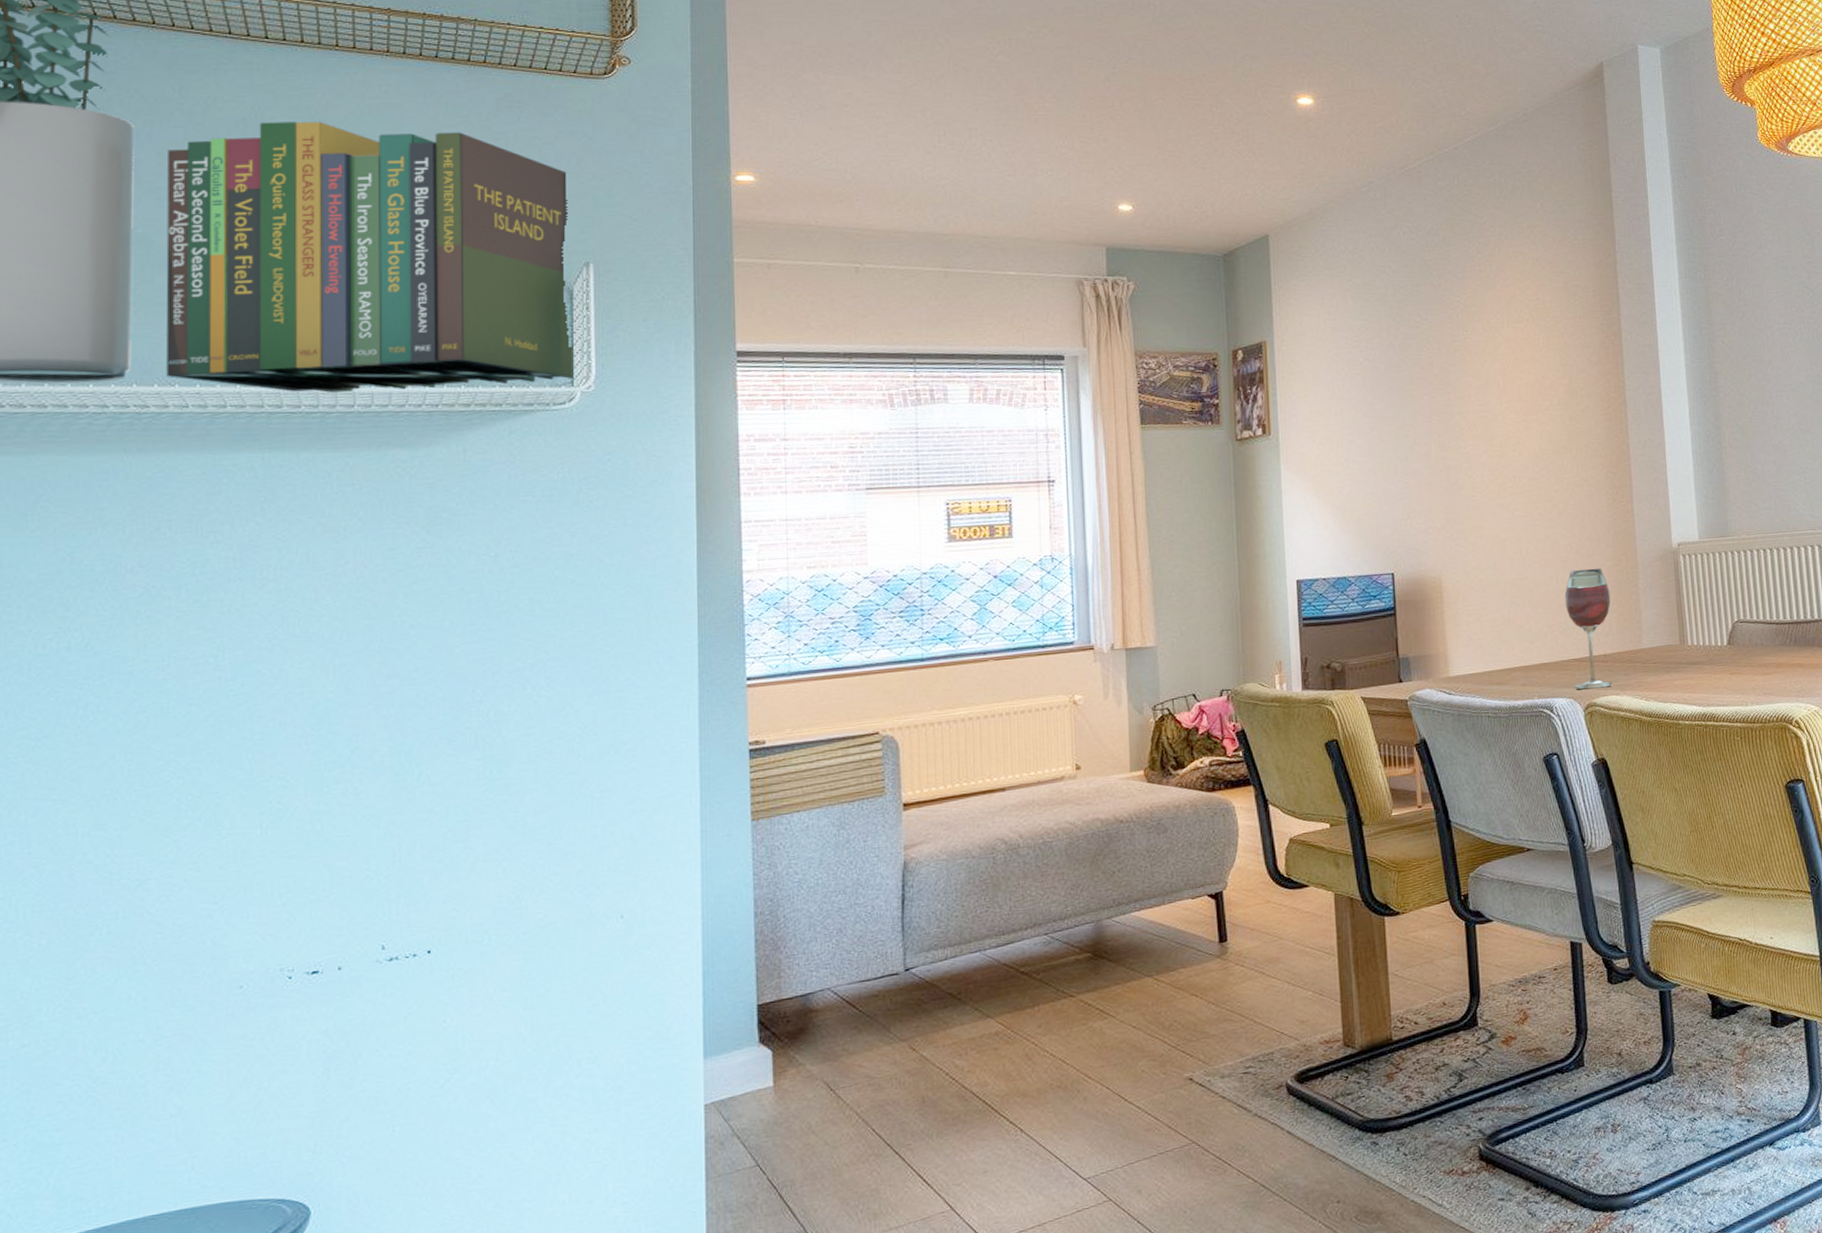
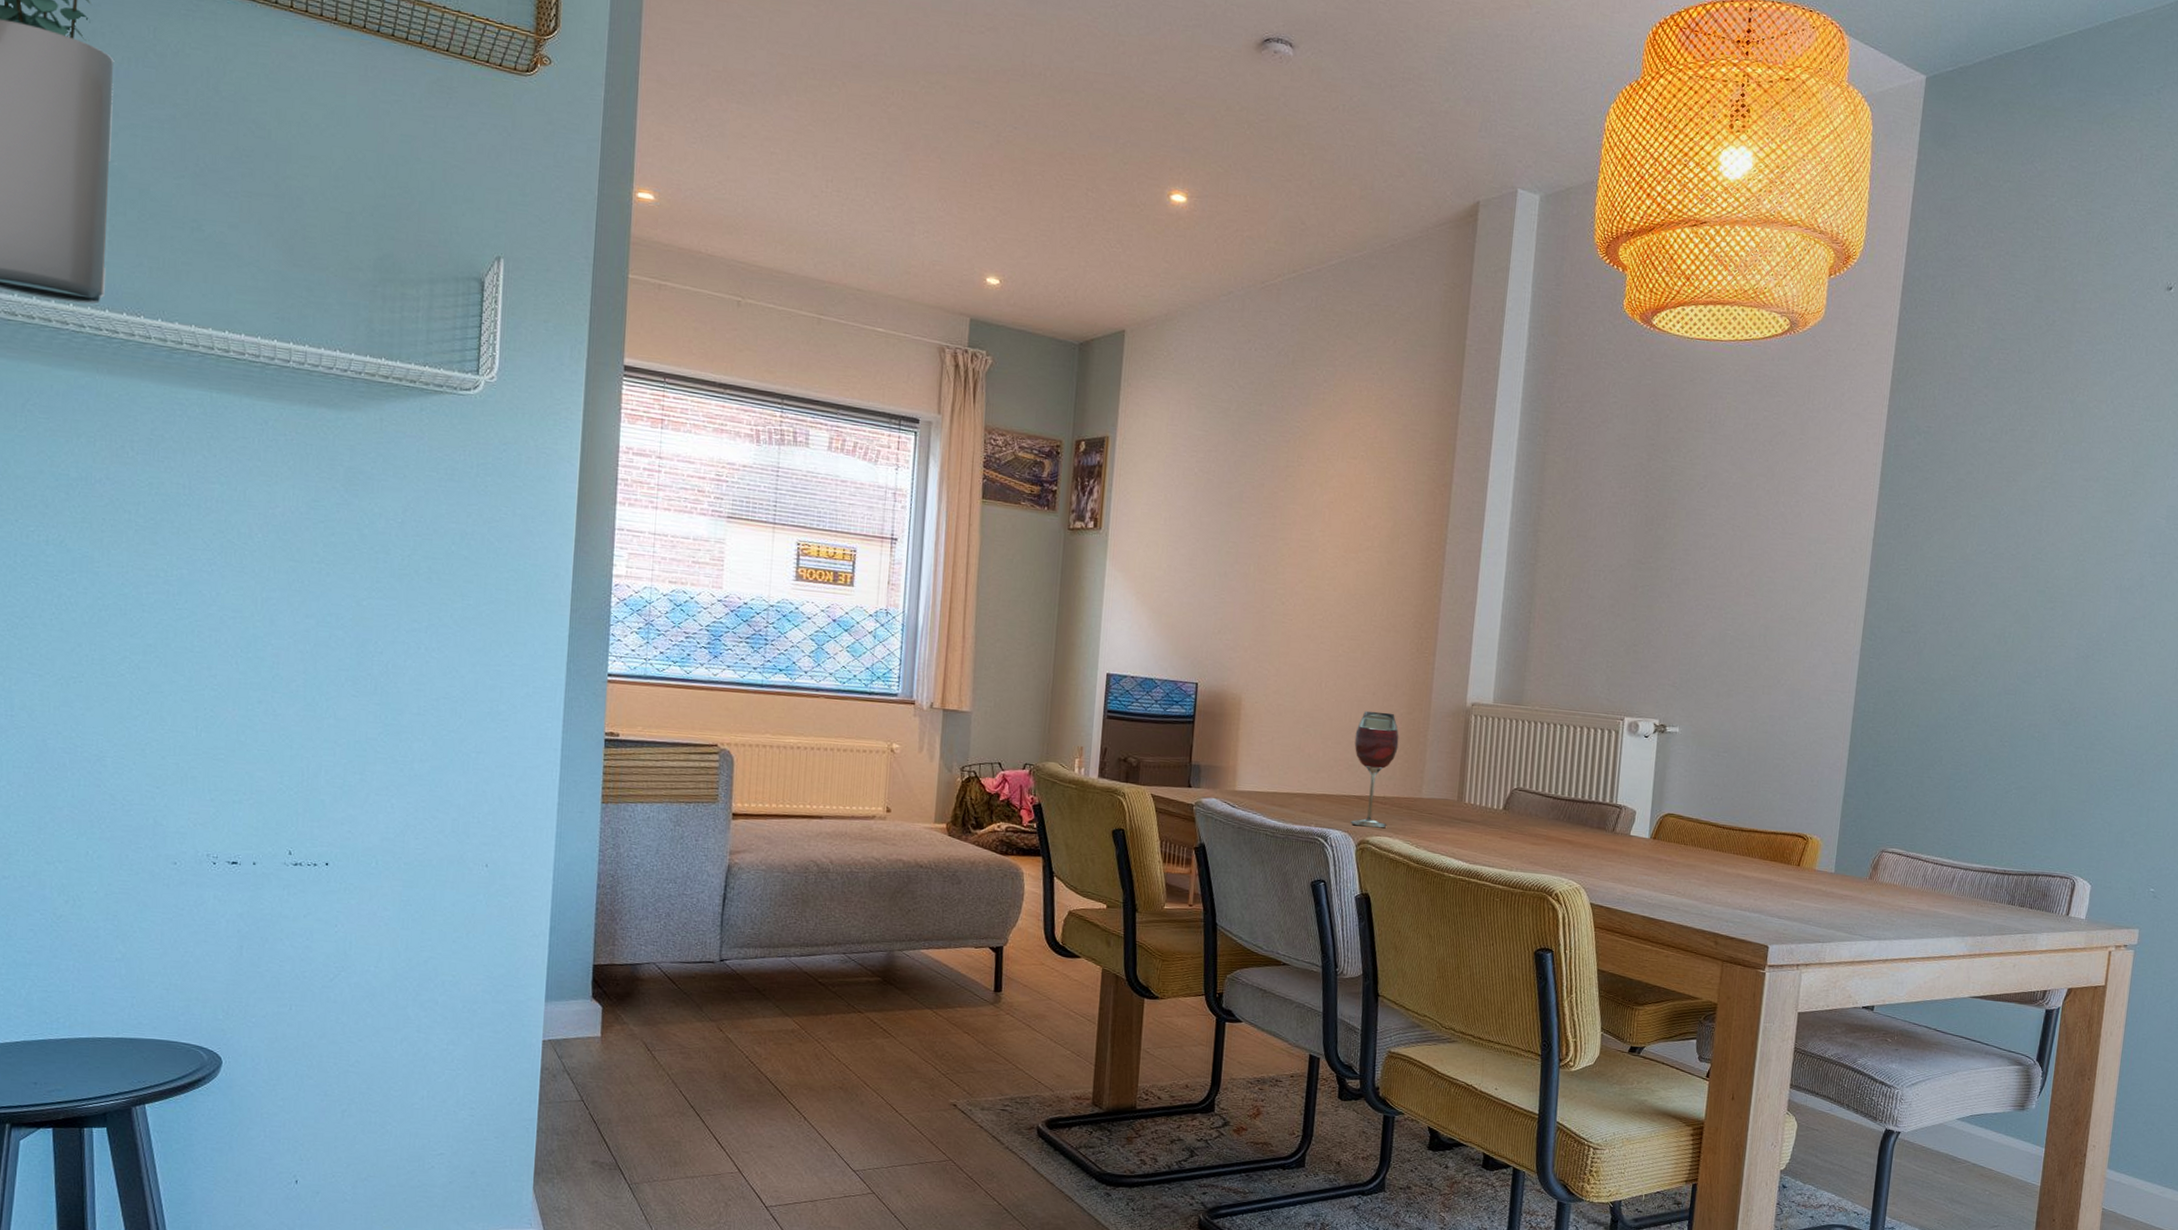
books: present [166,121,574,393] -> none [134,74,488,367]

